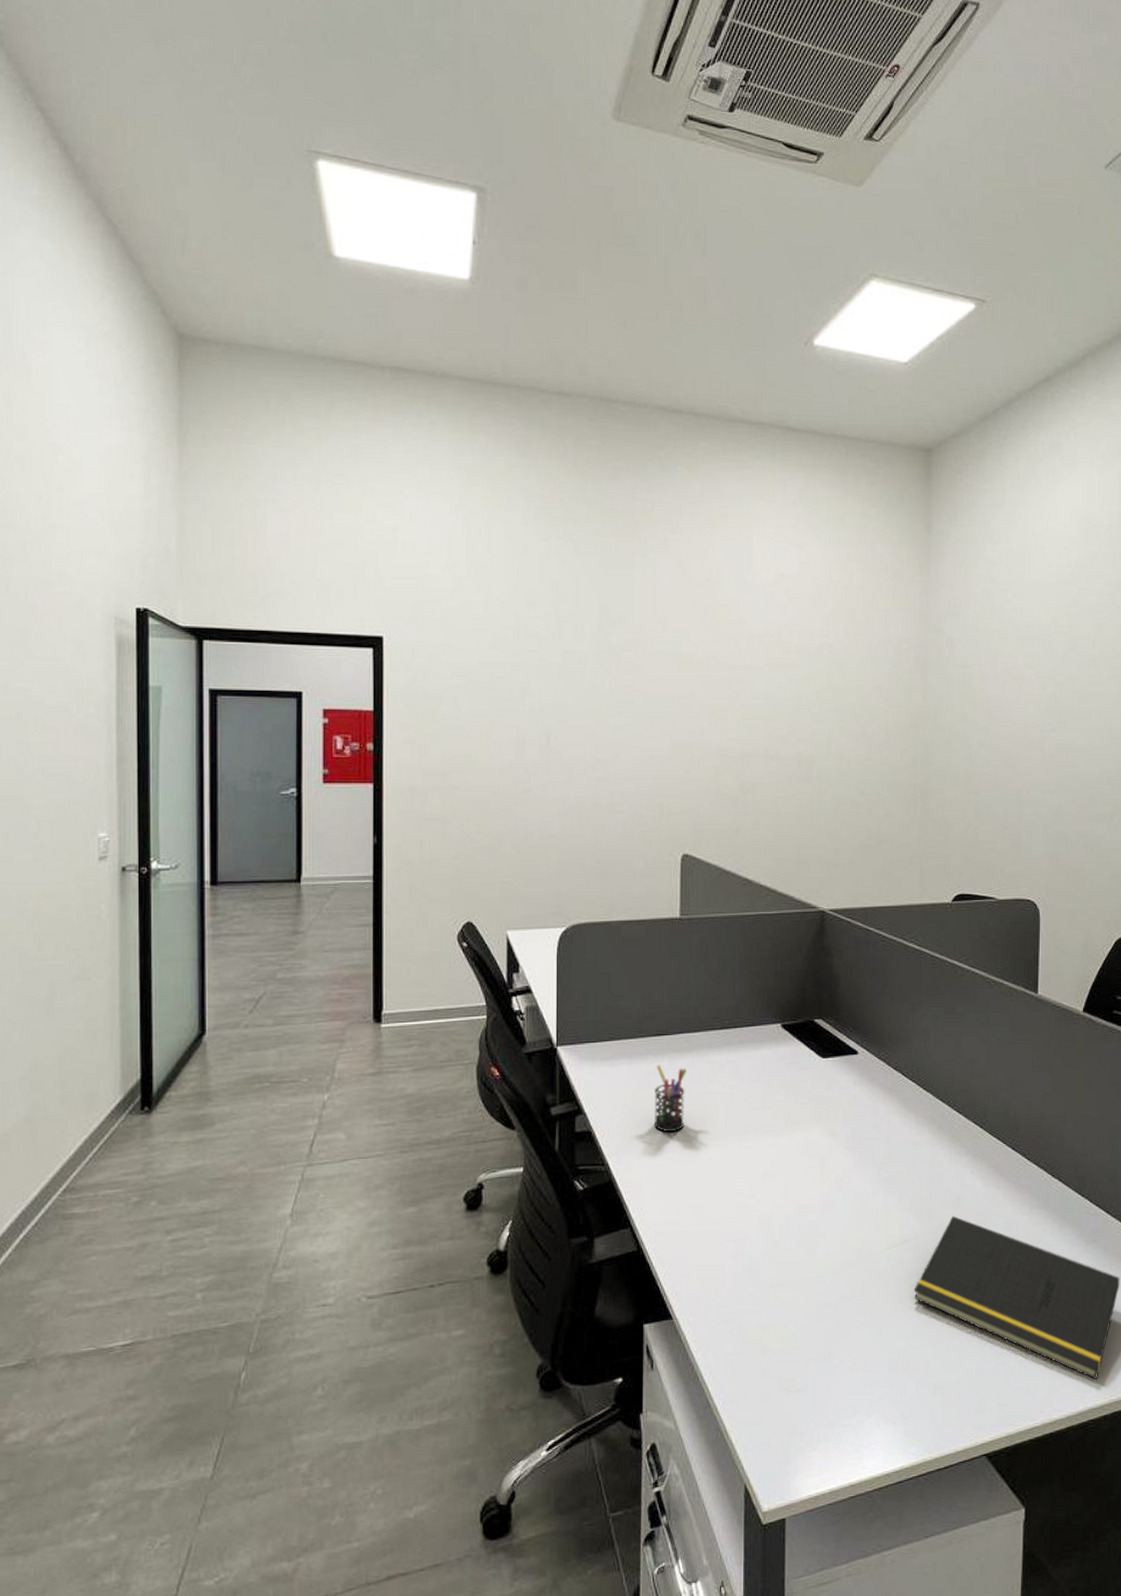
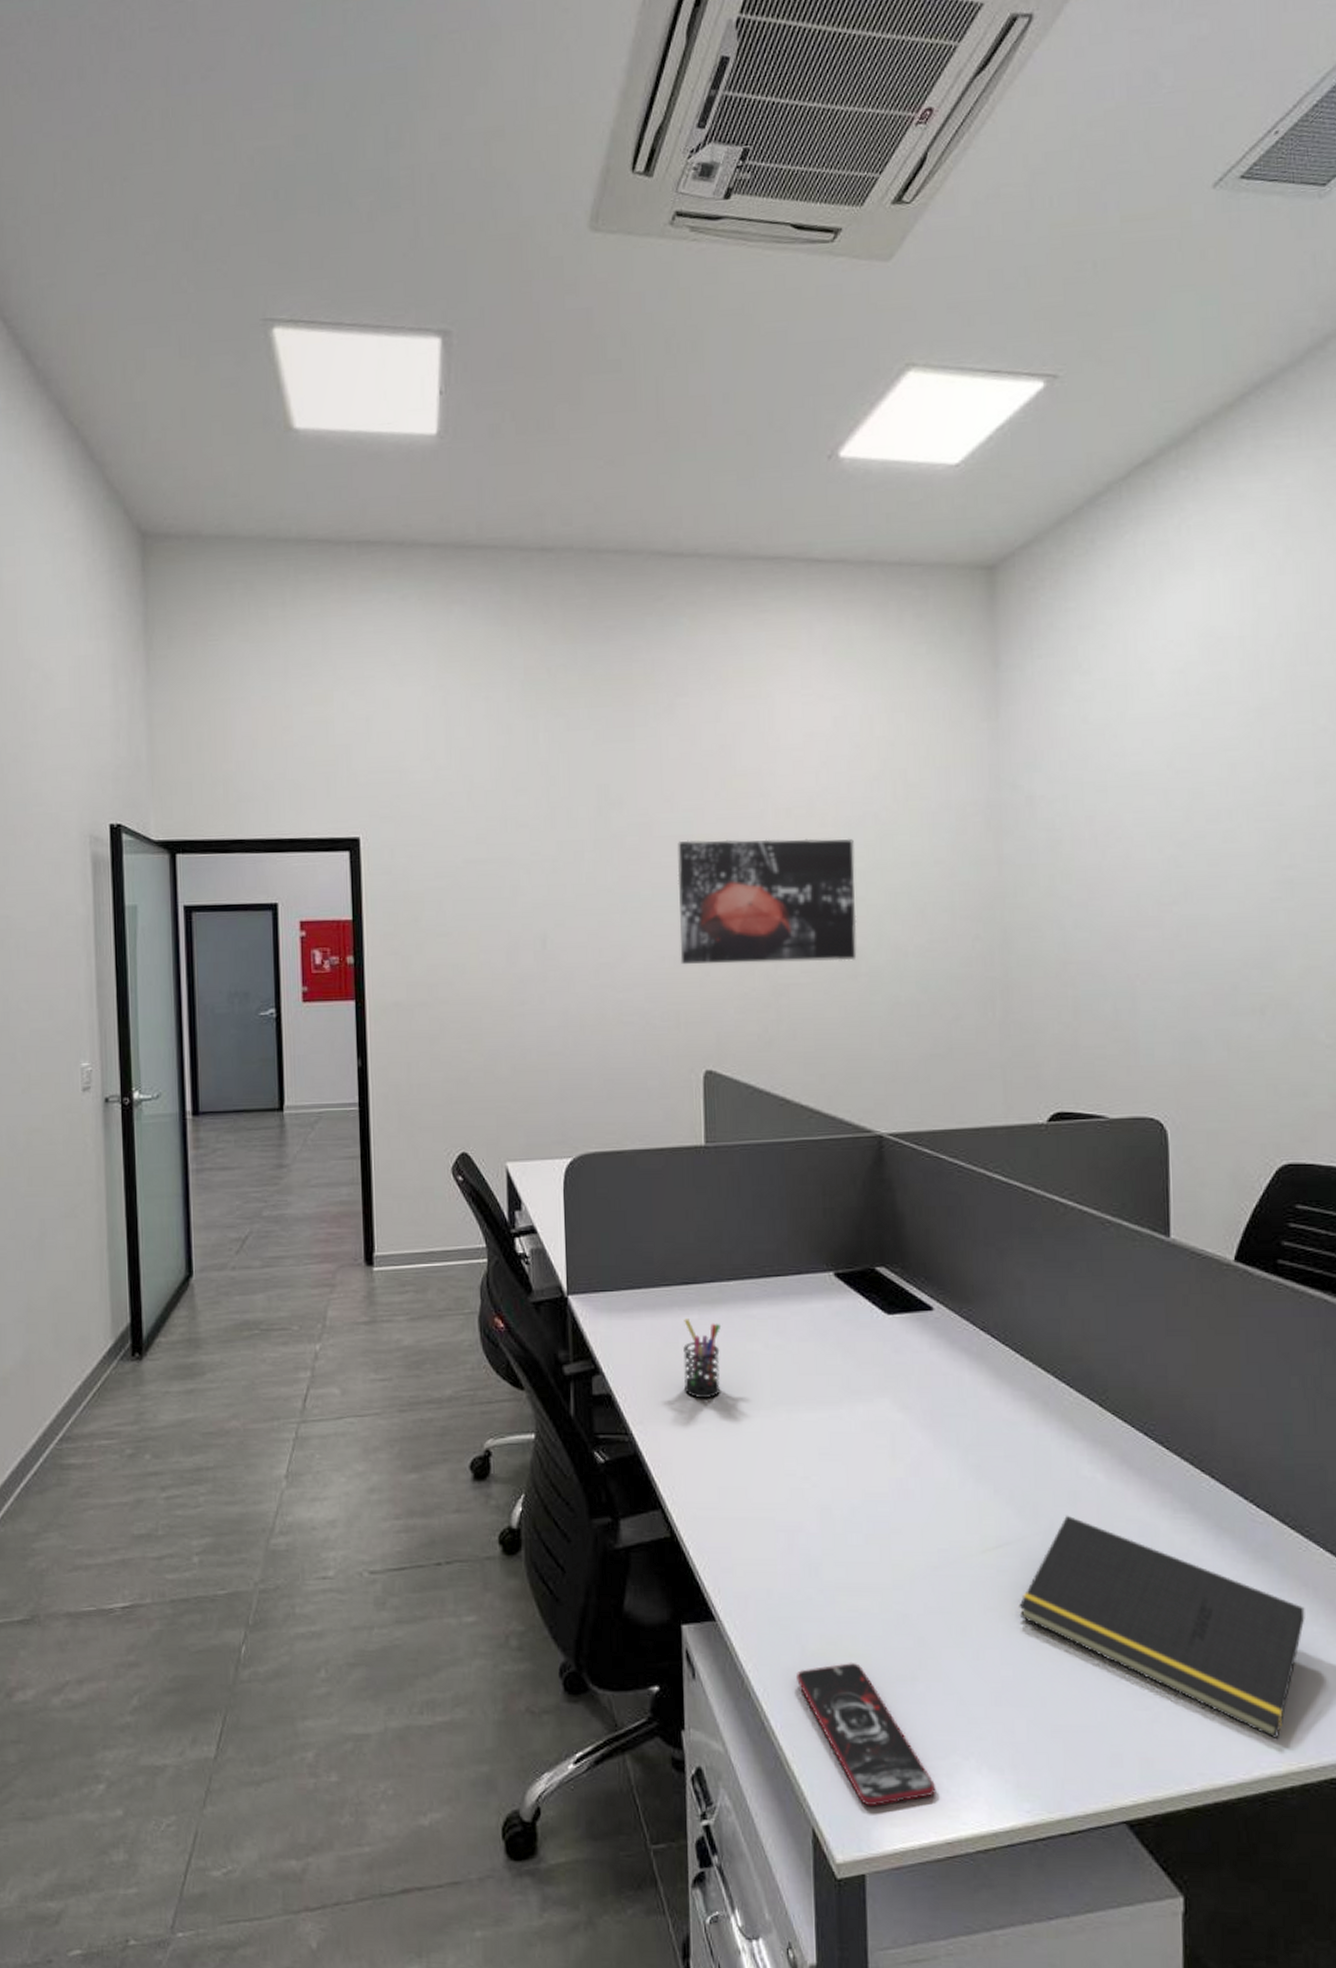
wall art: none [666,657,812,766] -> present [677,838,857,964]
smartphone: none [736,1345,844,1462] -> present [795,1662,936,1807]

